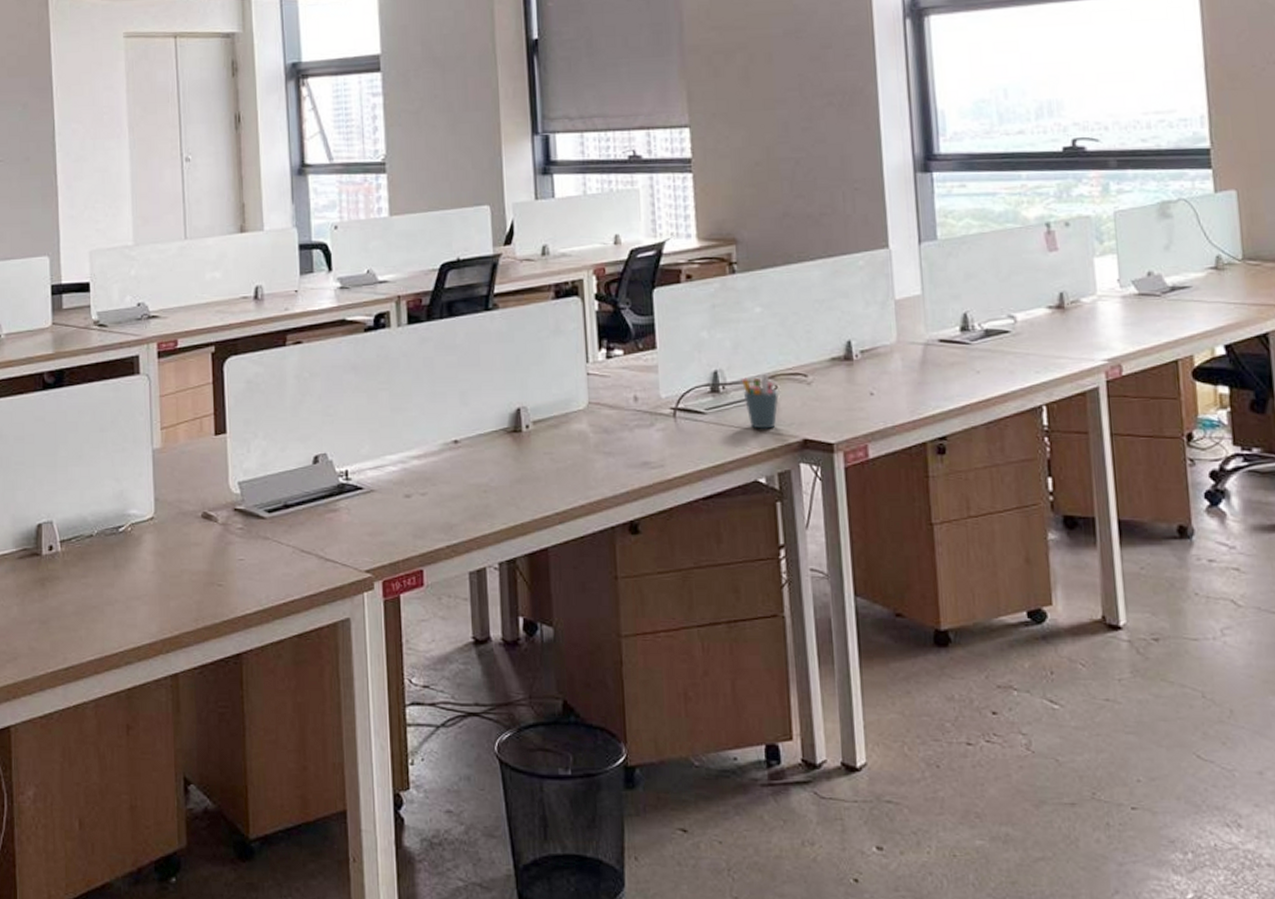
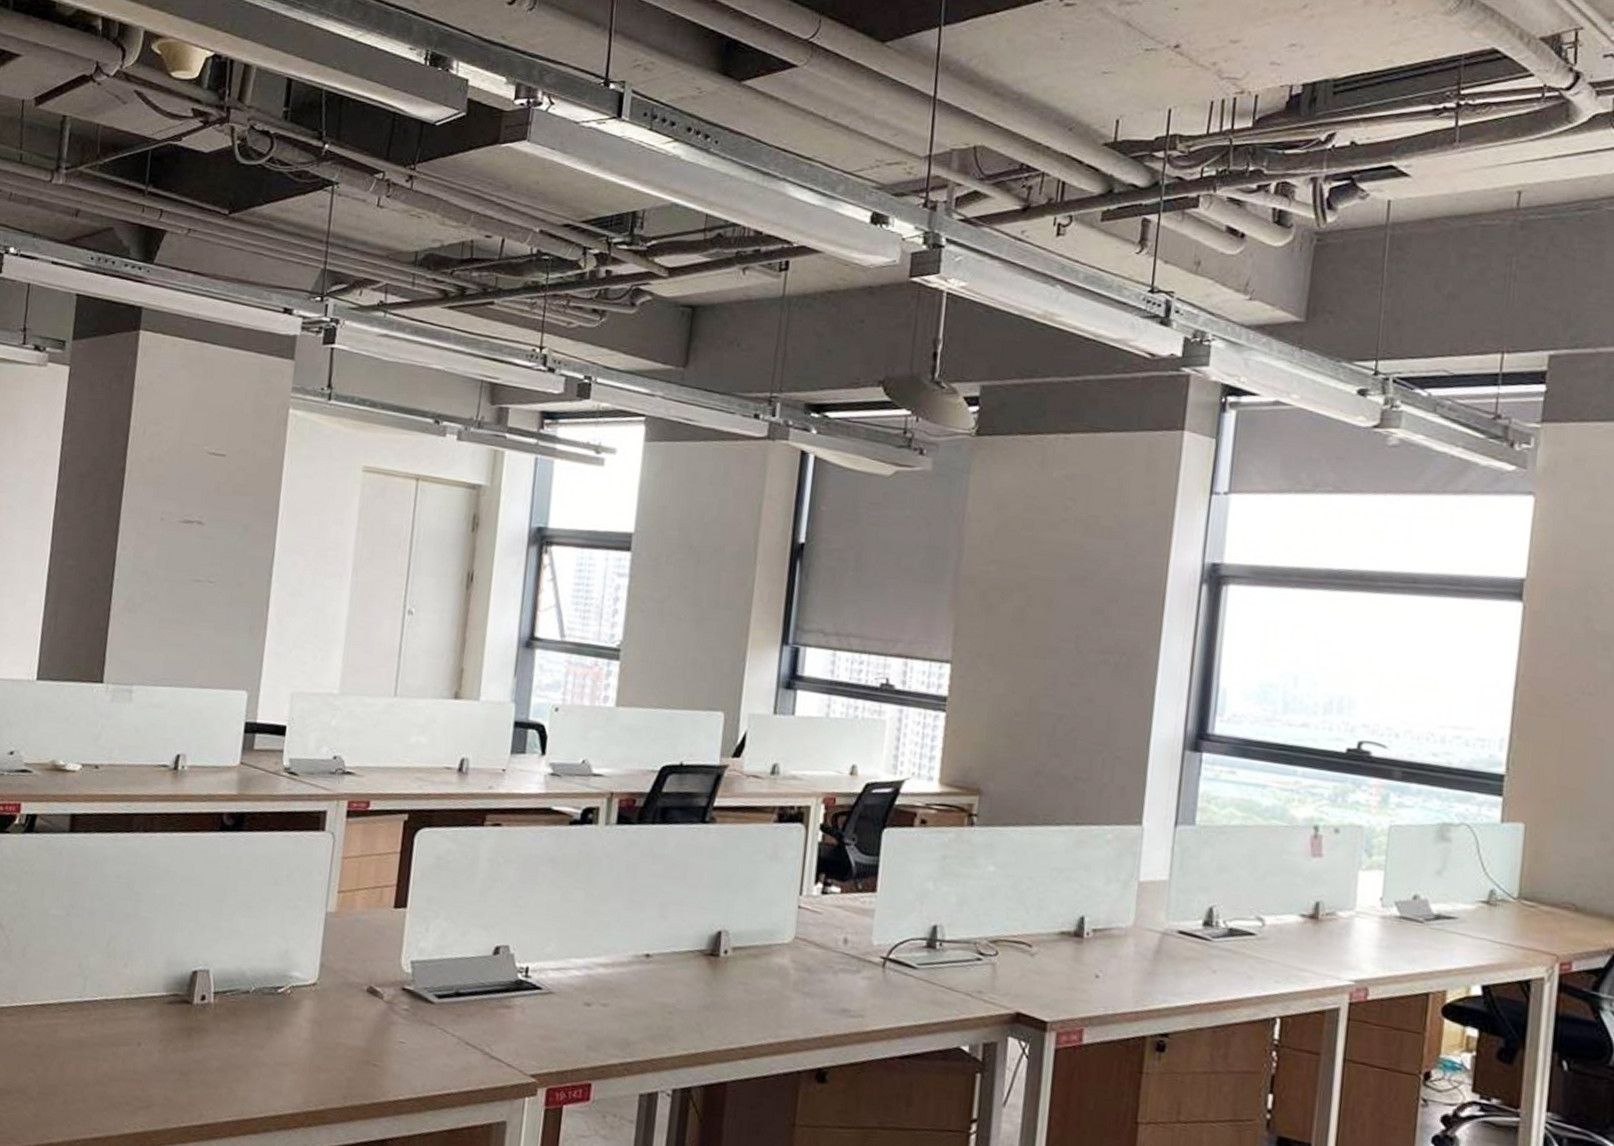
pen holder: present [741,374,779,429] -> none [960,937,998,996]

